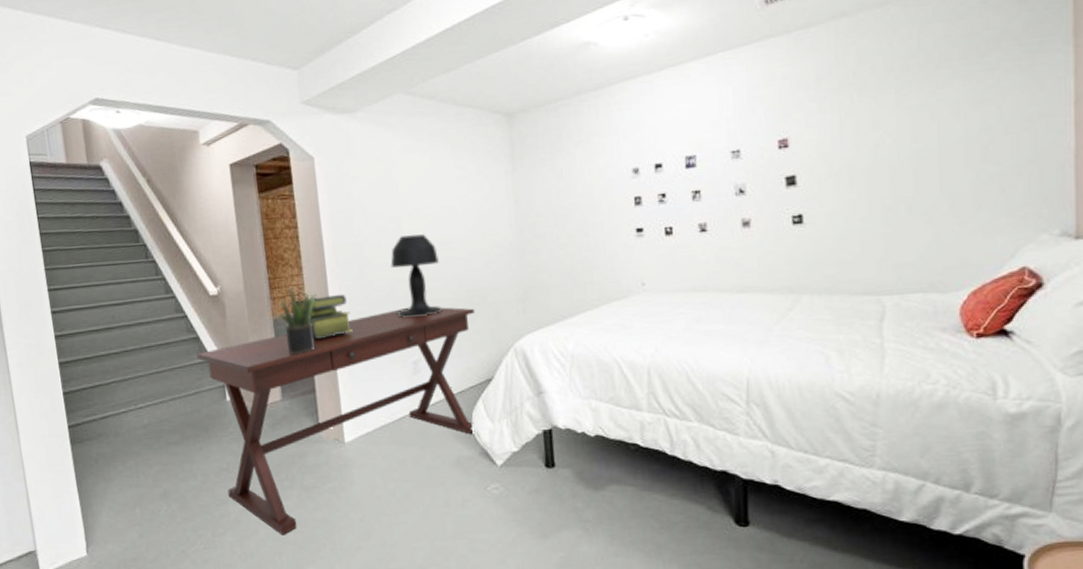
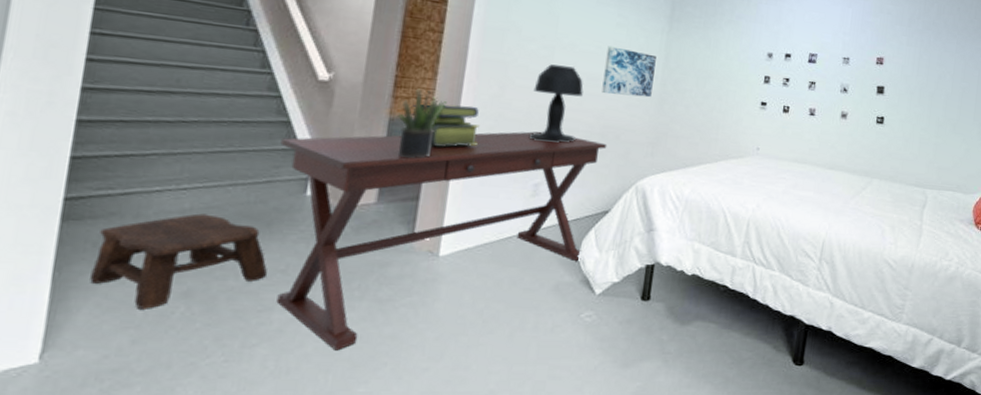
stool: none [96,427,215,510] -> present [90,213,267,309]
wall art: none [452,202,509,256] -> present [602,46,656,98]

